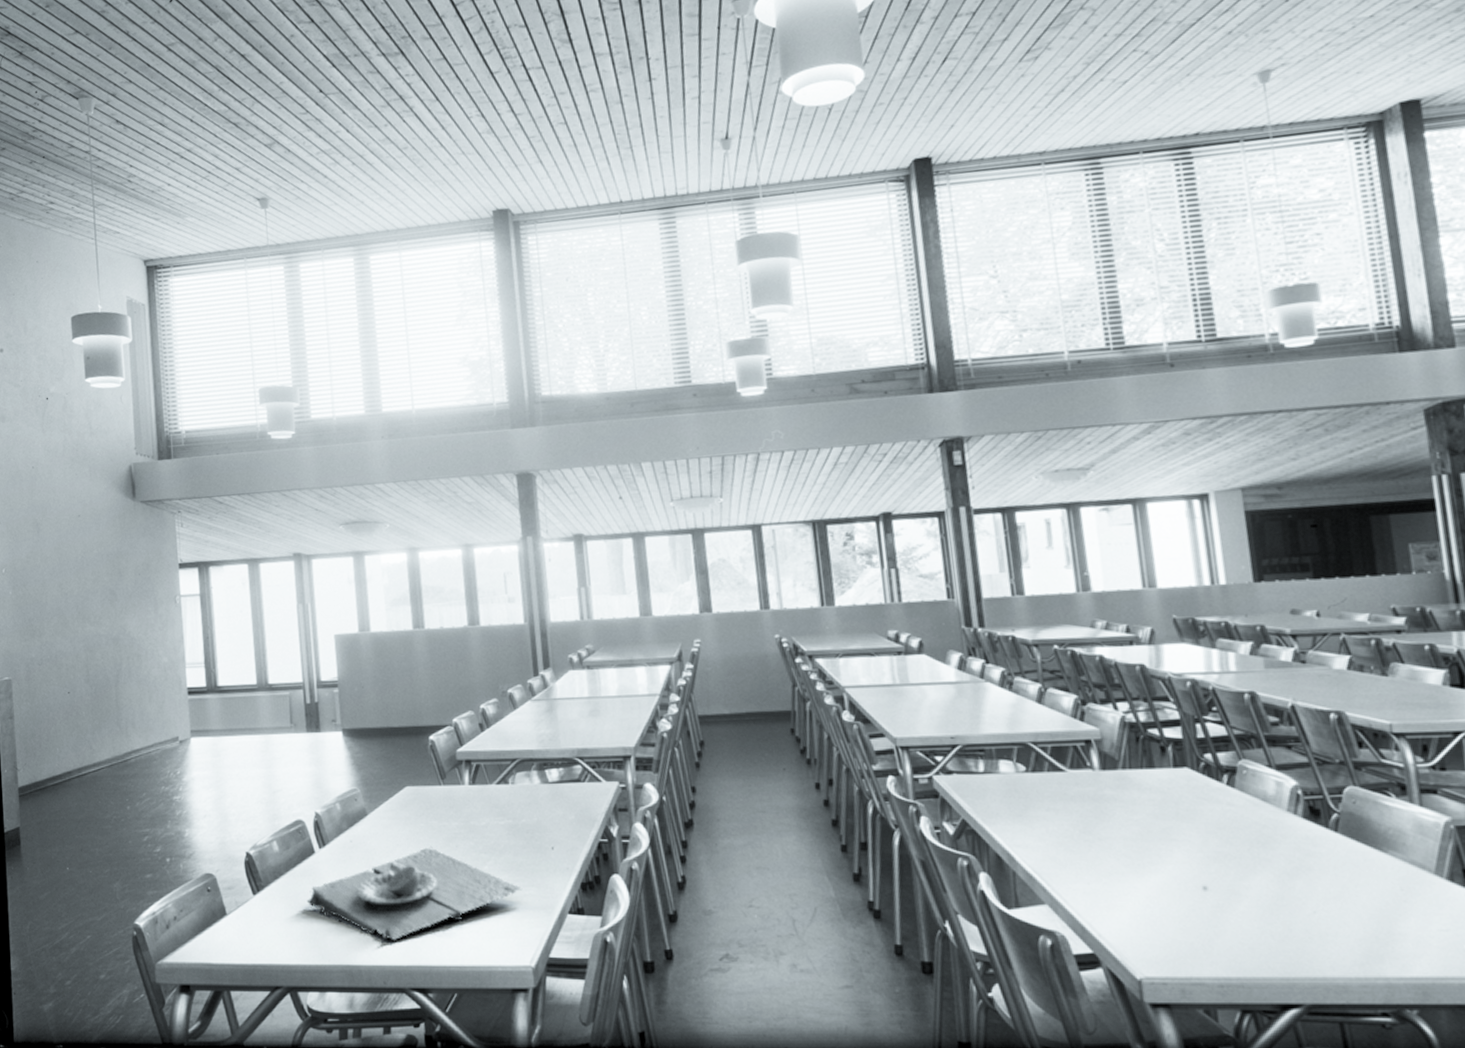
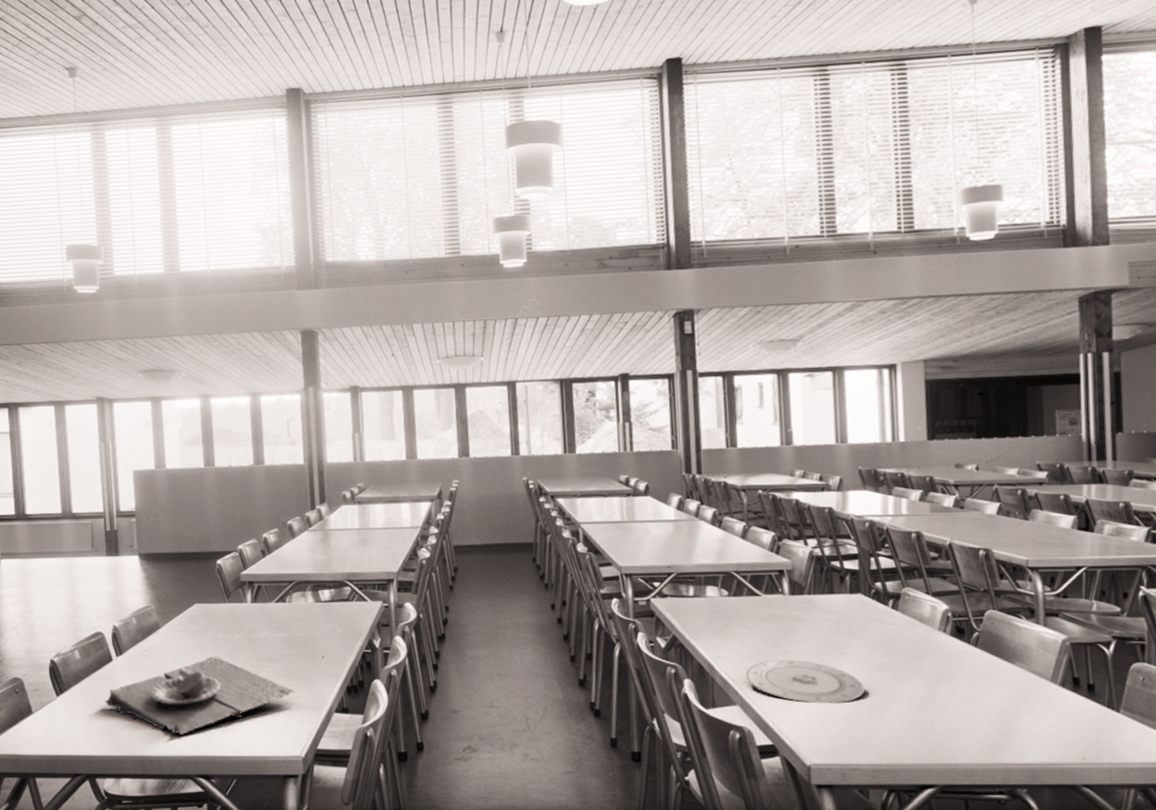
plate: none [1053,848,1201,903] -> present [745,659,864,704]

